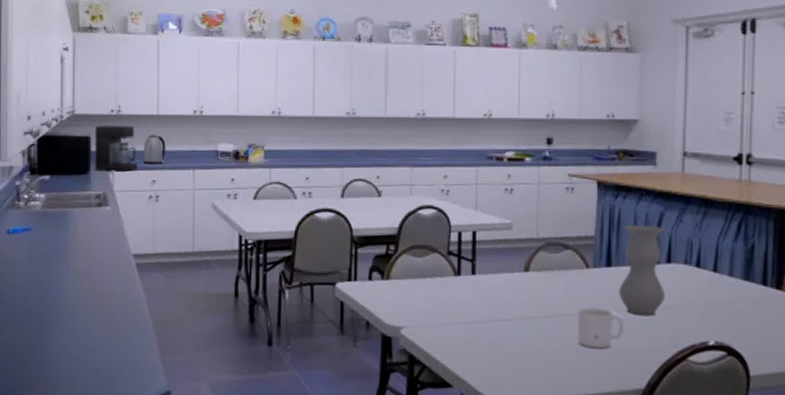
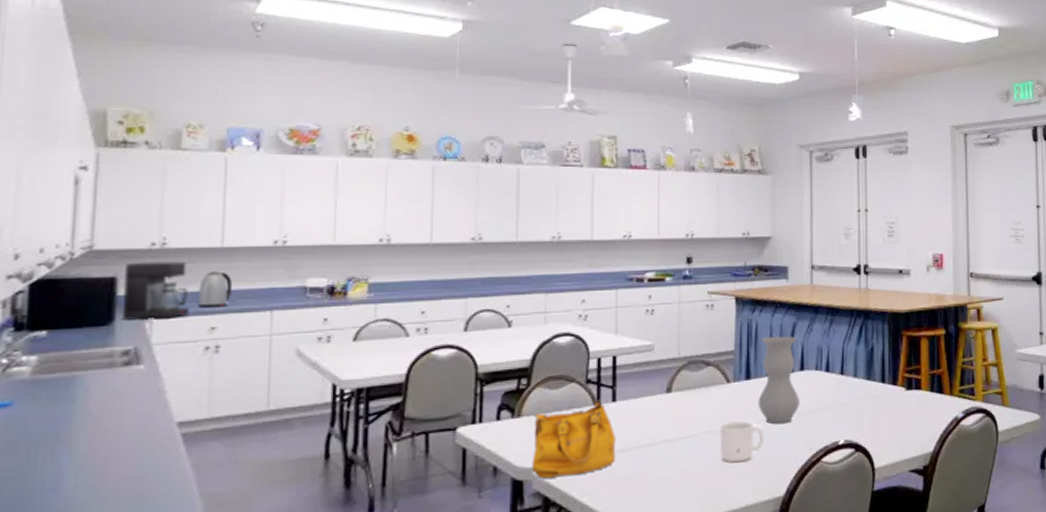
handbag: none [399,271,475,339] -> present [531,399,616,479]

